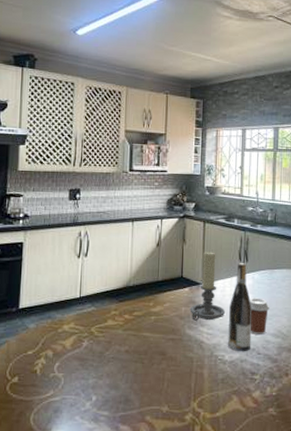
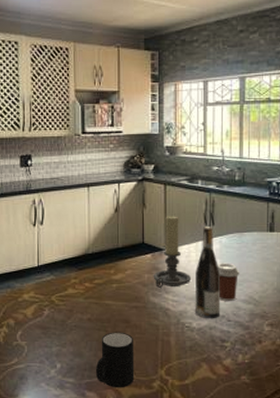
mug: none [130,364,169,421] -> present [95,332,135,388]

